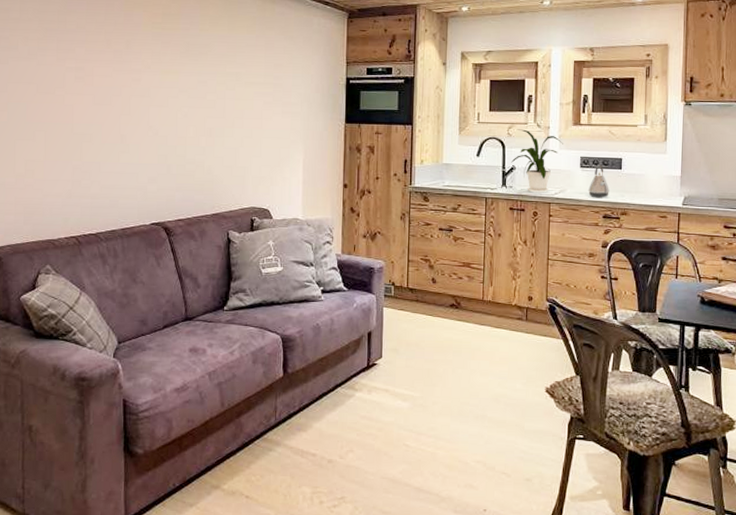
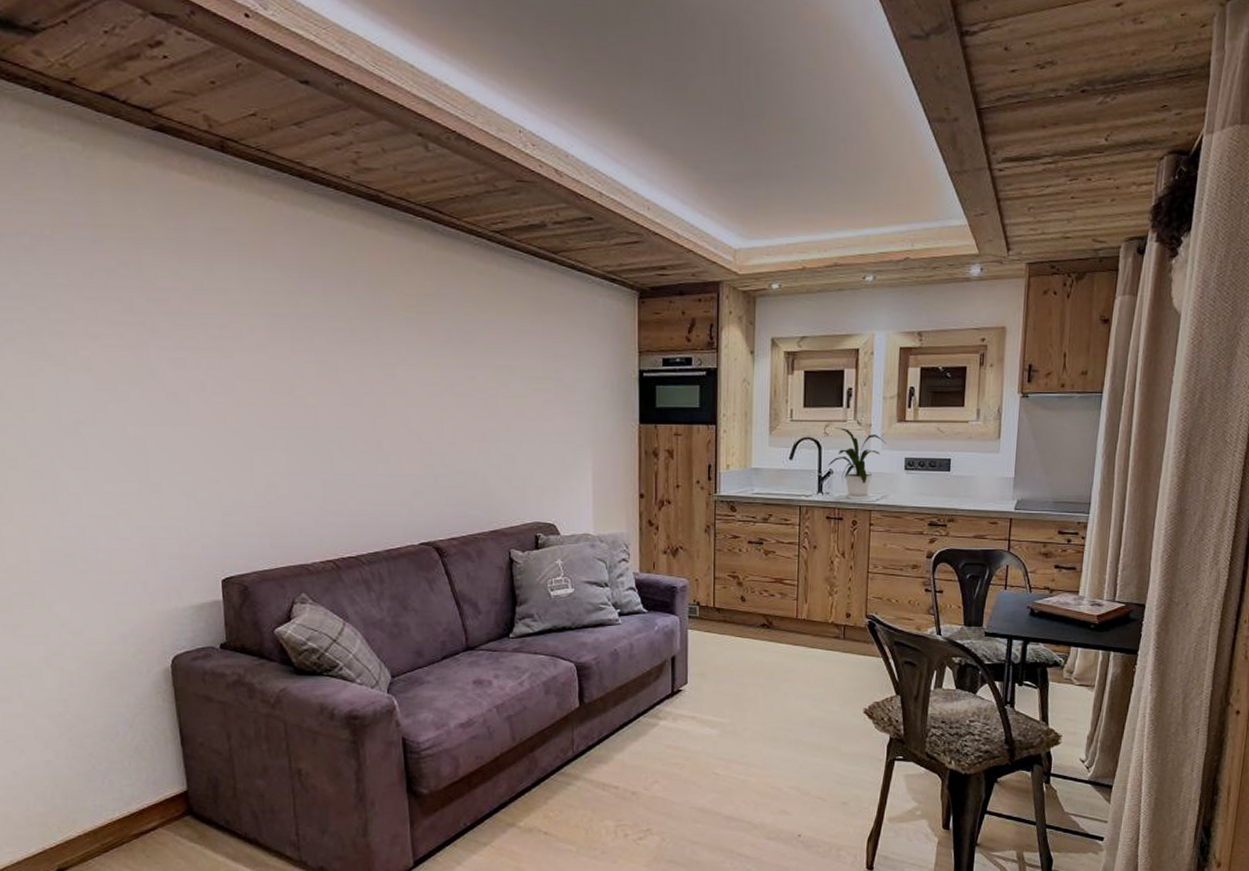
kettle: present [588,164,609,198] -> none [913,466,936,504]

